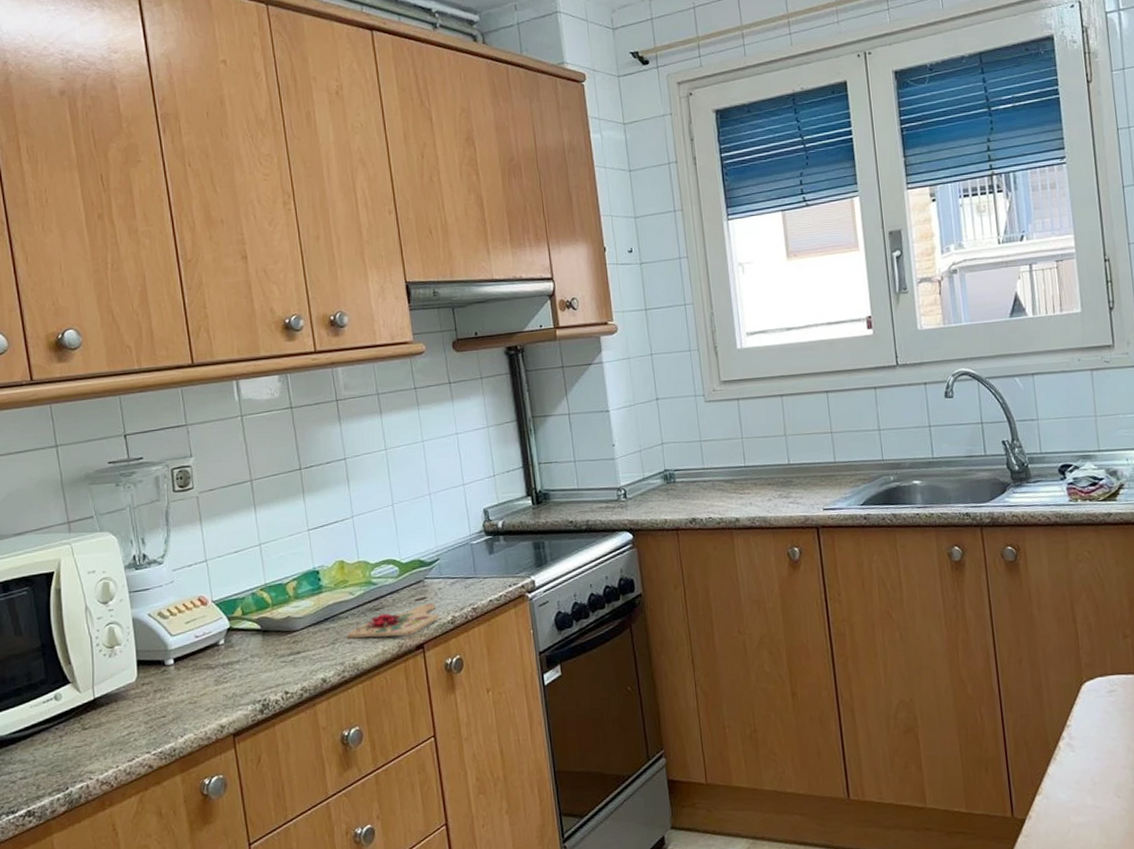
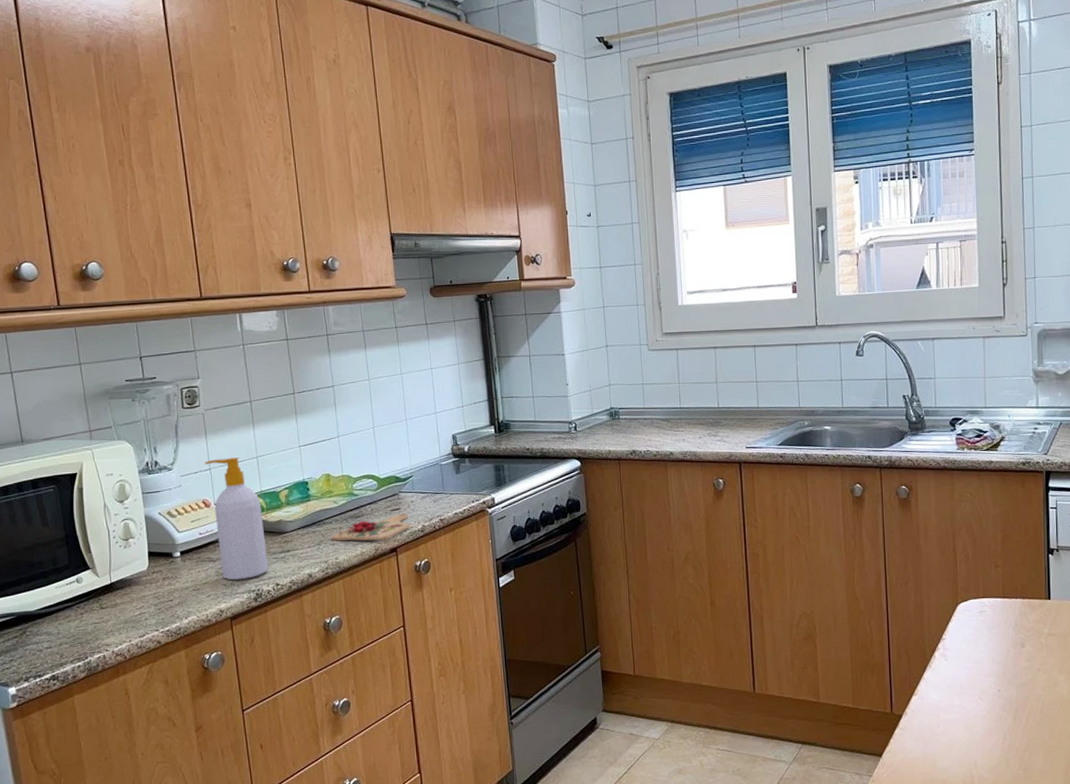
soap bottle: none [200,546,276,690] -> present [205,457,269,580]

